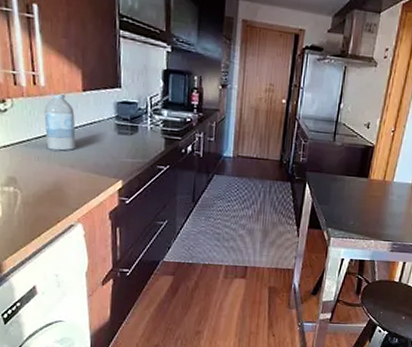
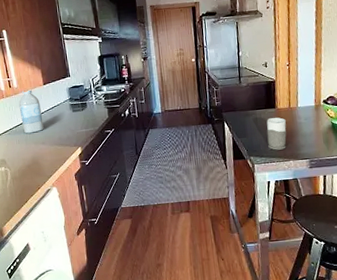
mug: none [351,188,376,226] -> present [266,117,287,150]

